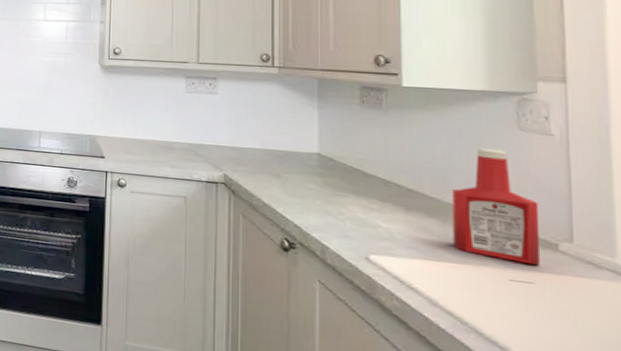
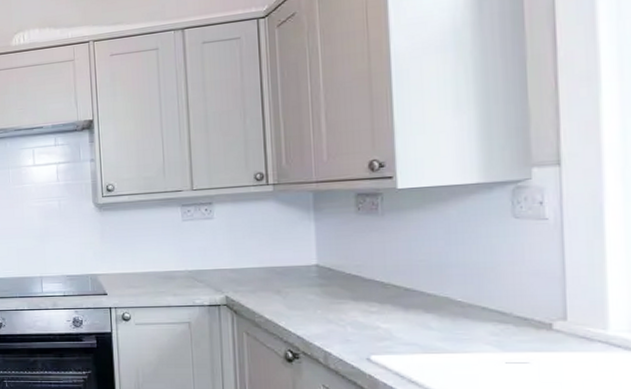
ketchup bottle: present [451,148,541,265] -> none [448,240,536,345]

